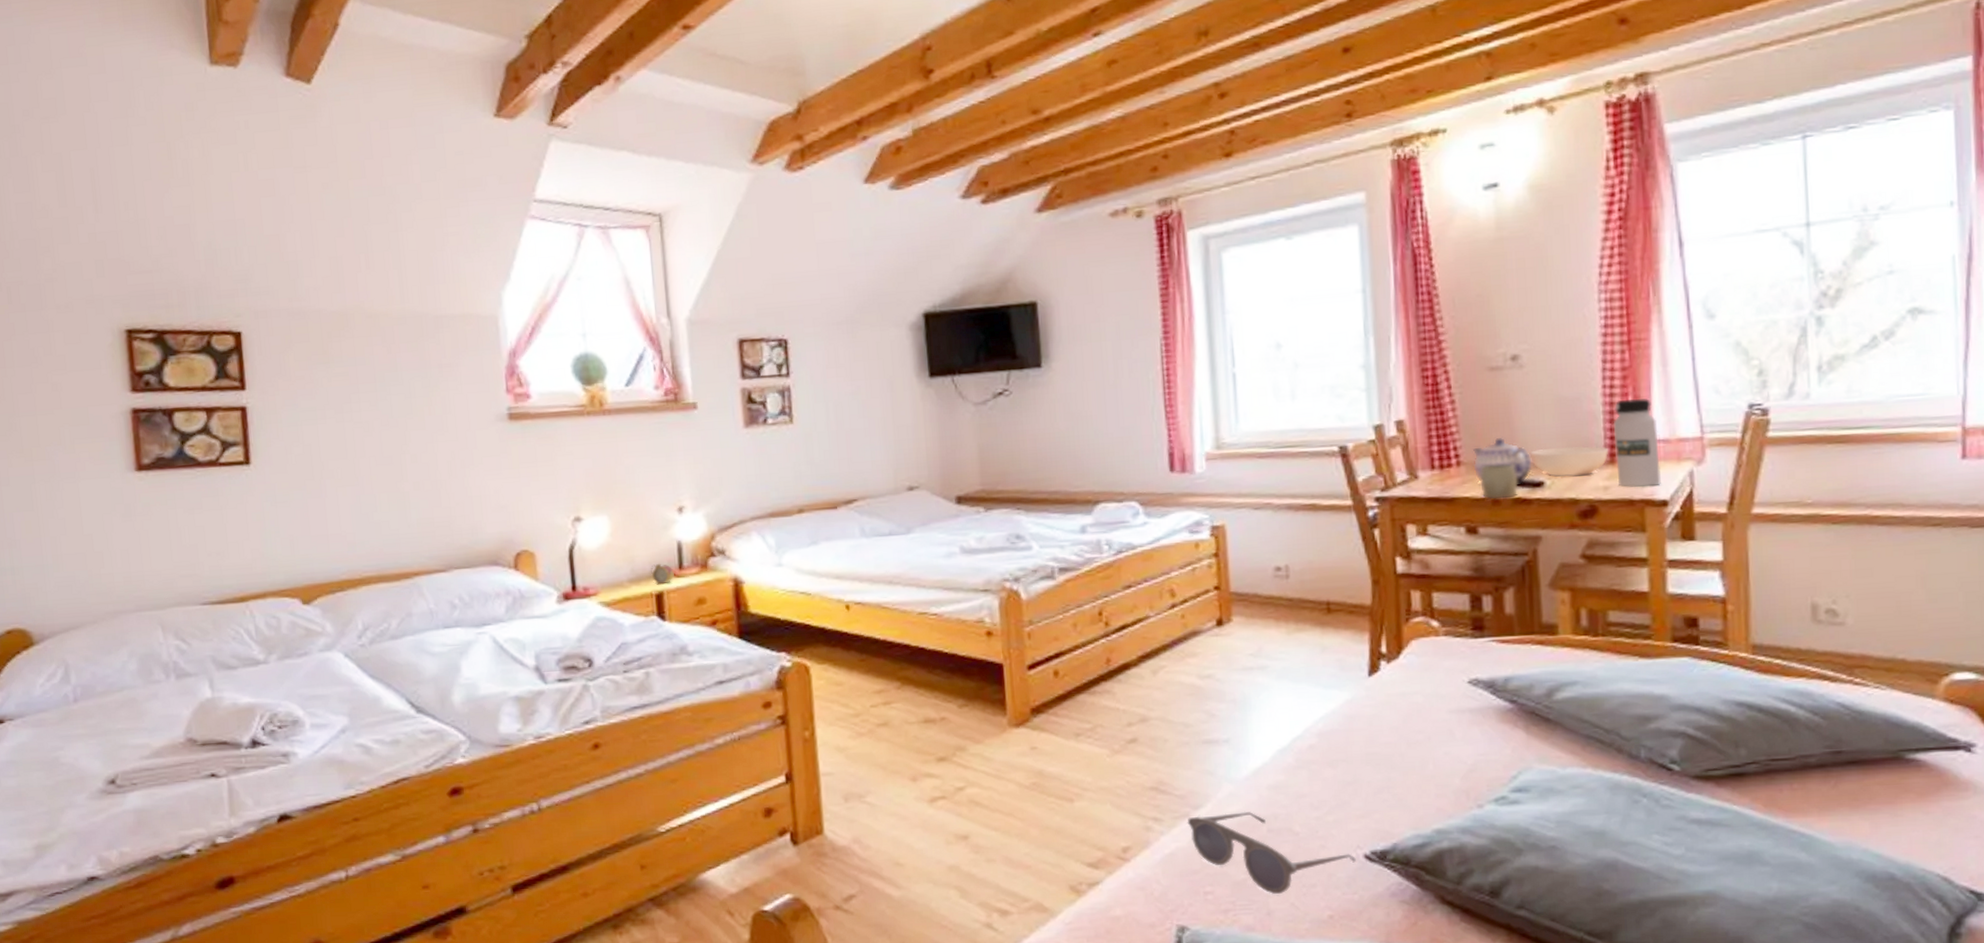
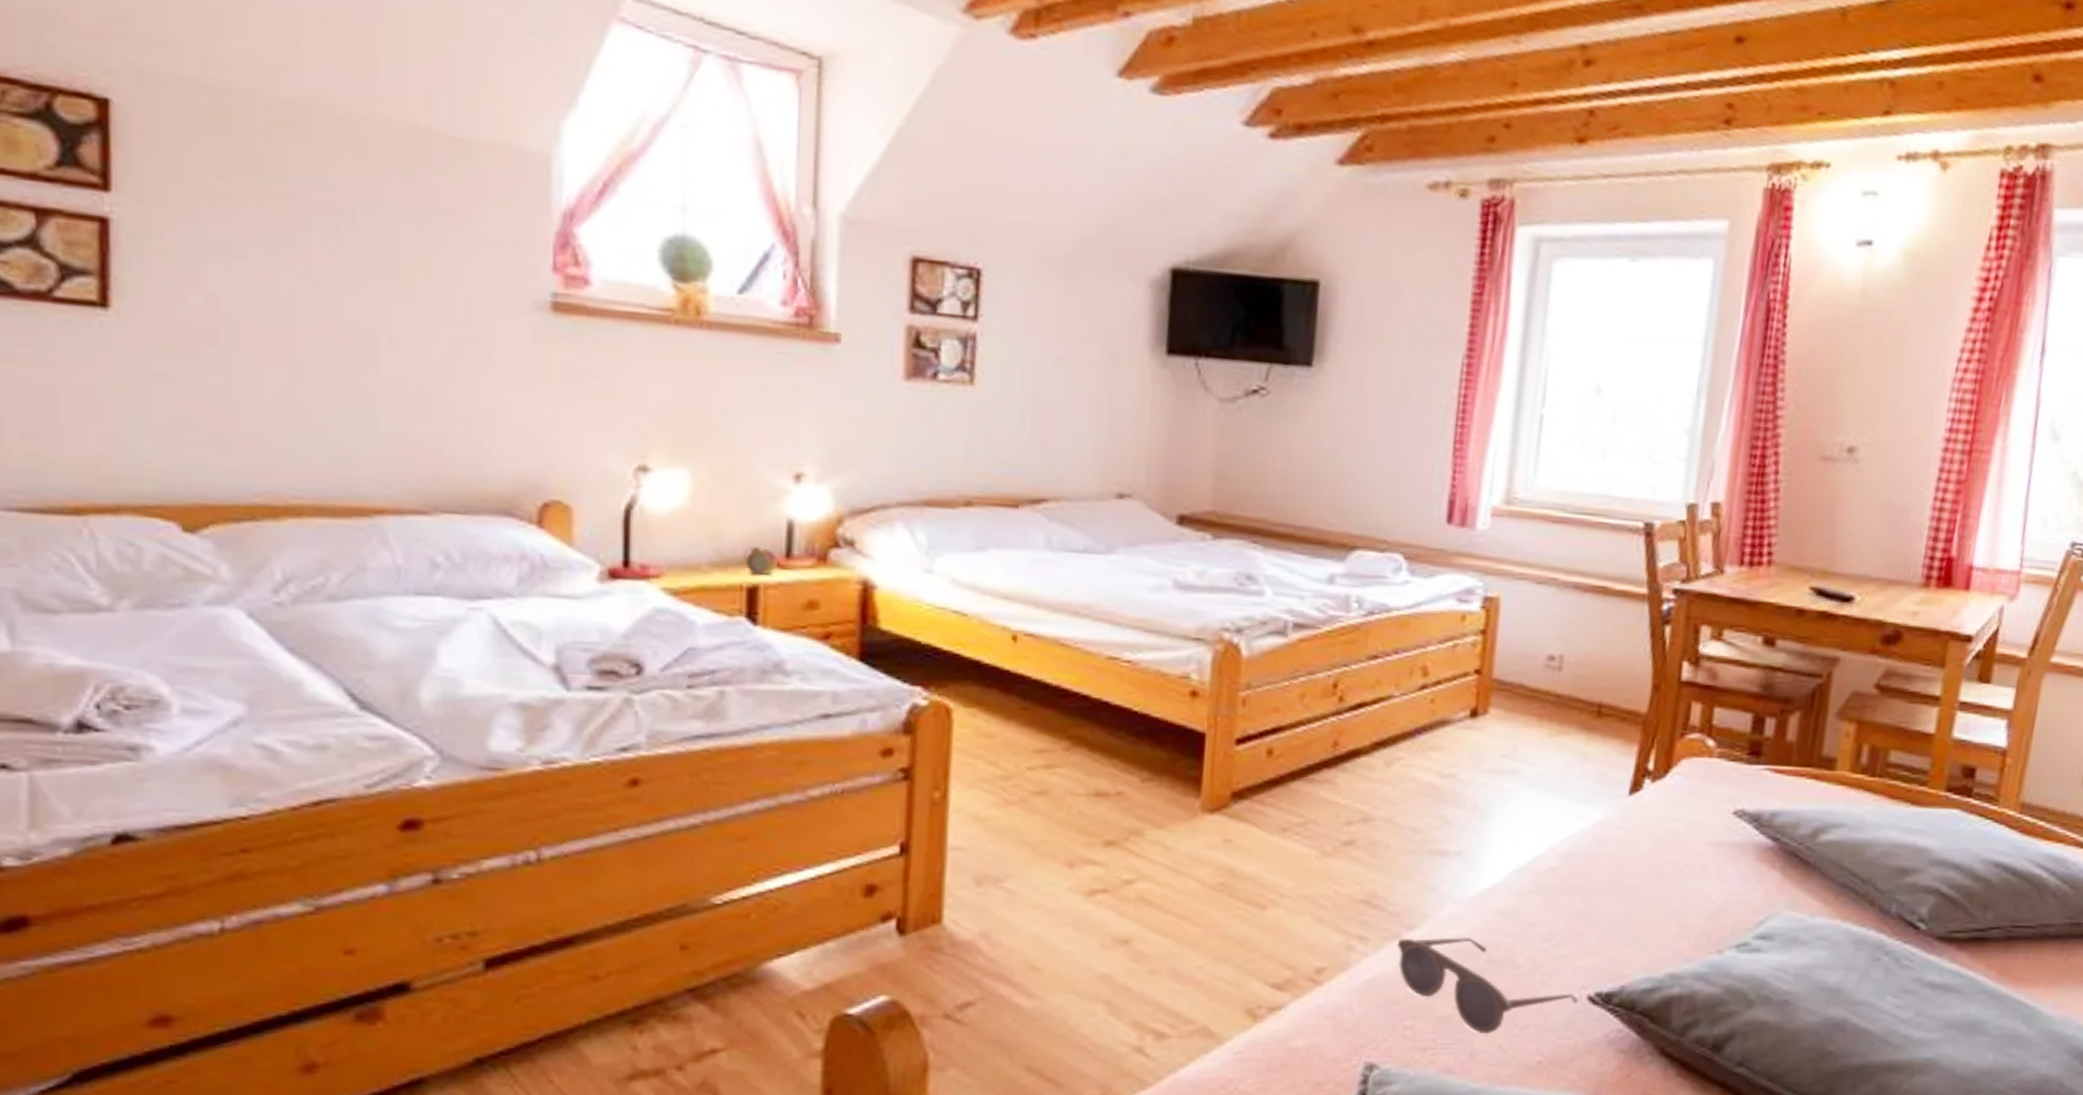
teapot: present [1473,437,1533,487] -> none [1783,539,1846,599]
mug: present [1480,463,1518,500] -> none [1787,568,1828,611]
bowl: present [1529,446,1609,477] -> none [1845,559,1927,596]
water bottle: present [1614,399,1661,488] -> none [1928,517,1979,618]

